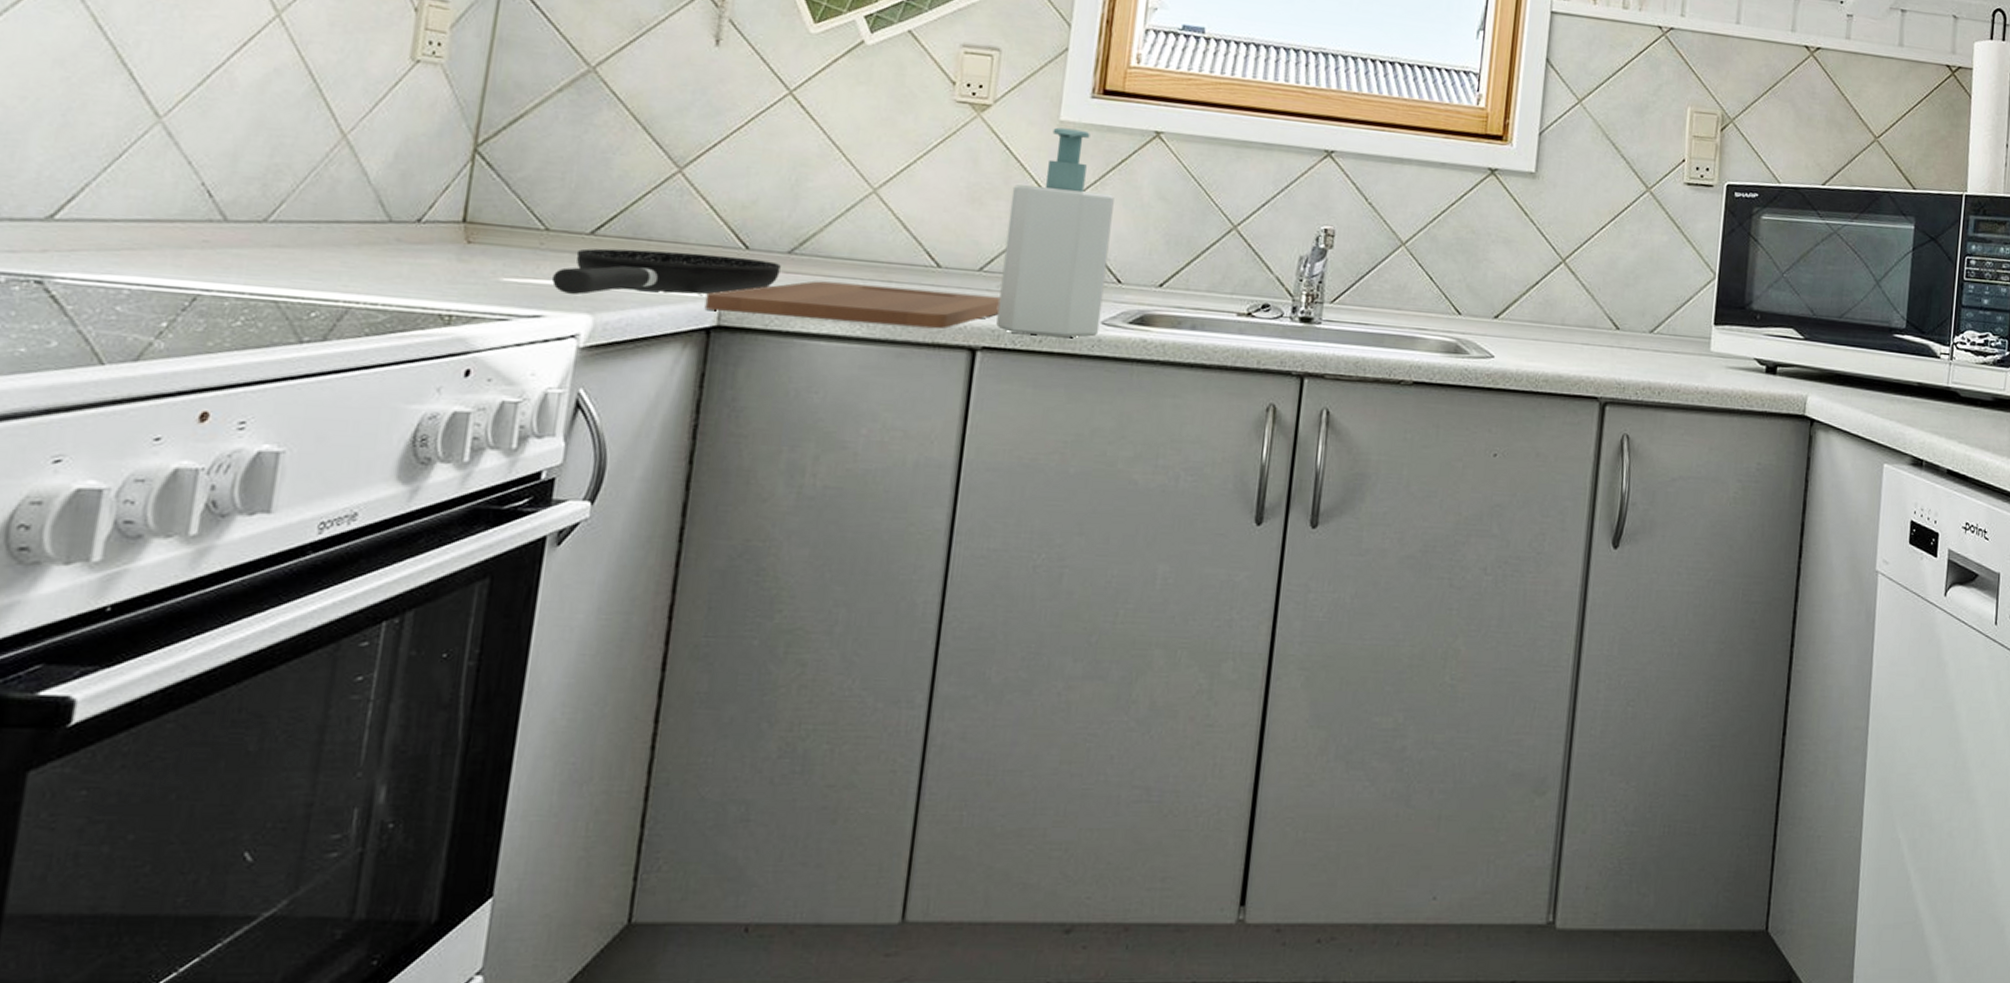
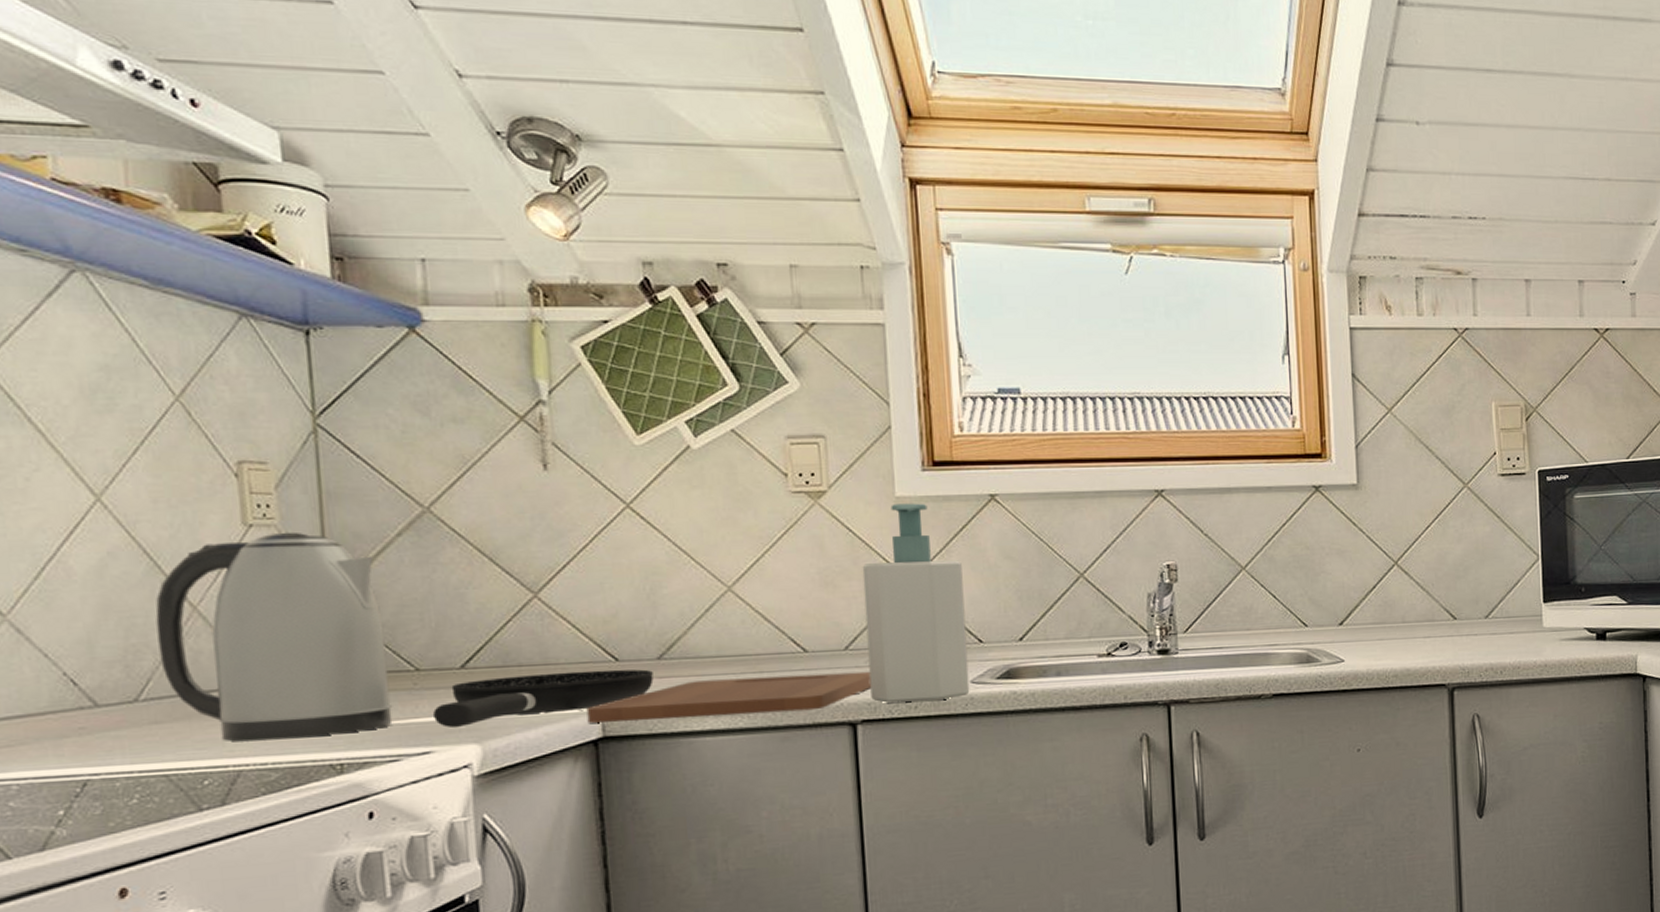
kettle: none [298,72,530,285] -> present [155,532,393,742]

